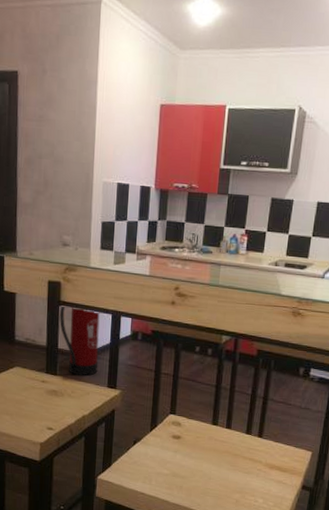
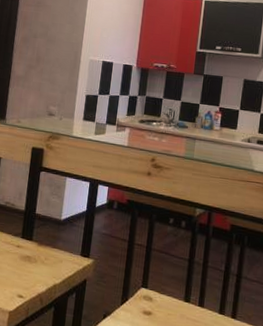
fire extinguisher: present [60,304,100,376] -> none [39,170,79,243]

